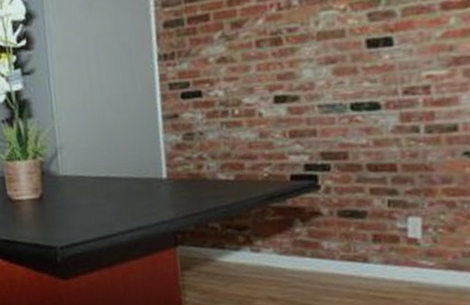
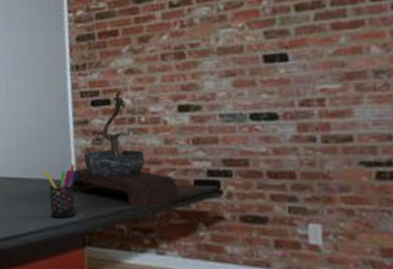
pen holder: none [133,162,169,217] -> present [44,165,78,218]
bonsai tree: none [155,82,274,204] -> present [65,91,179,207]

